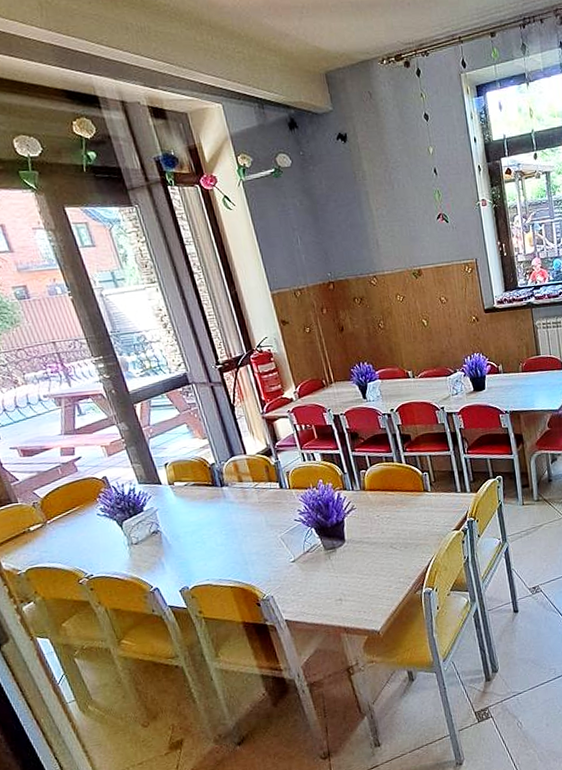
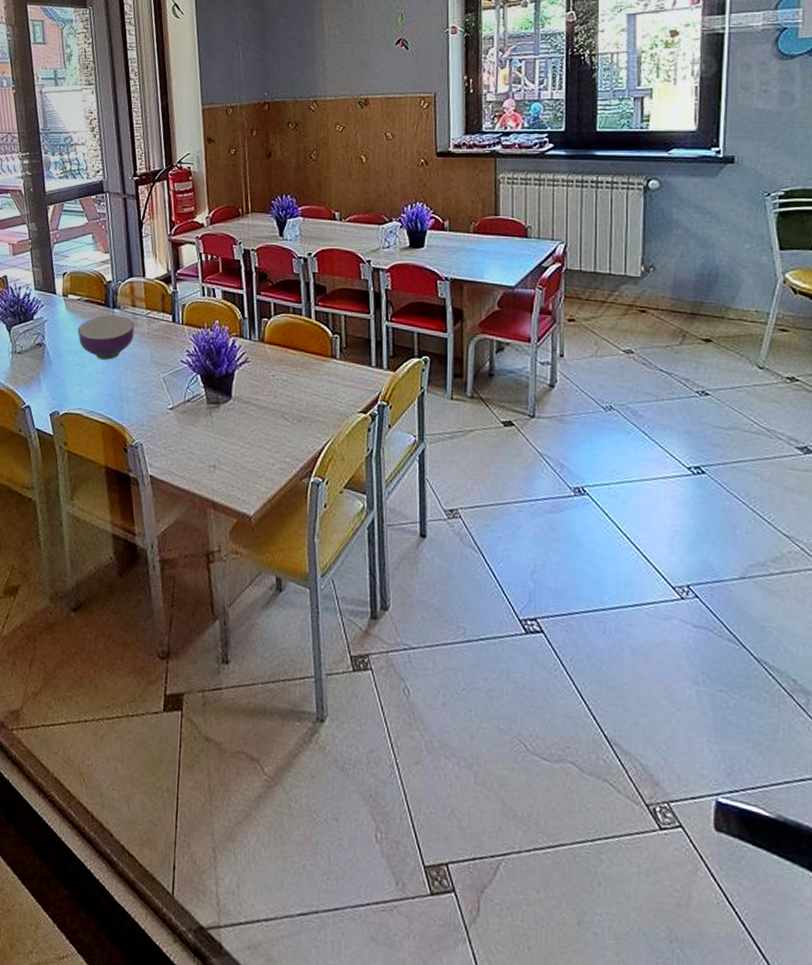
bowl: none [190,492,247,534] -> present [77,315,135,360]

